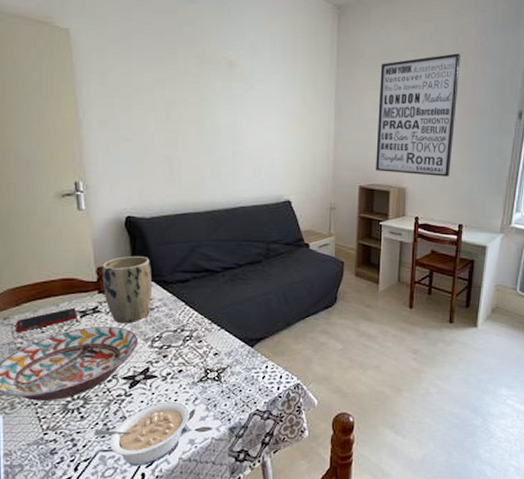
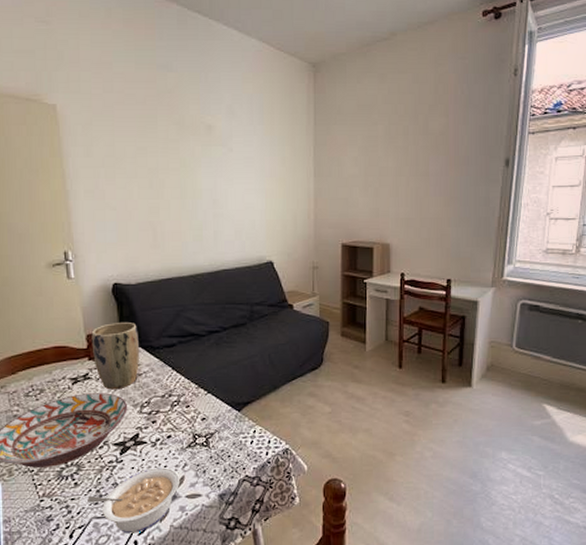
cell phone: present [16,308,78,332] -> none [12,376,69,400]
wall art: present [376,53,461,177] -> none [357,103,441,230]

